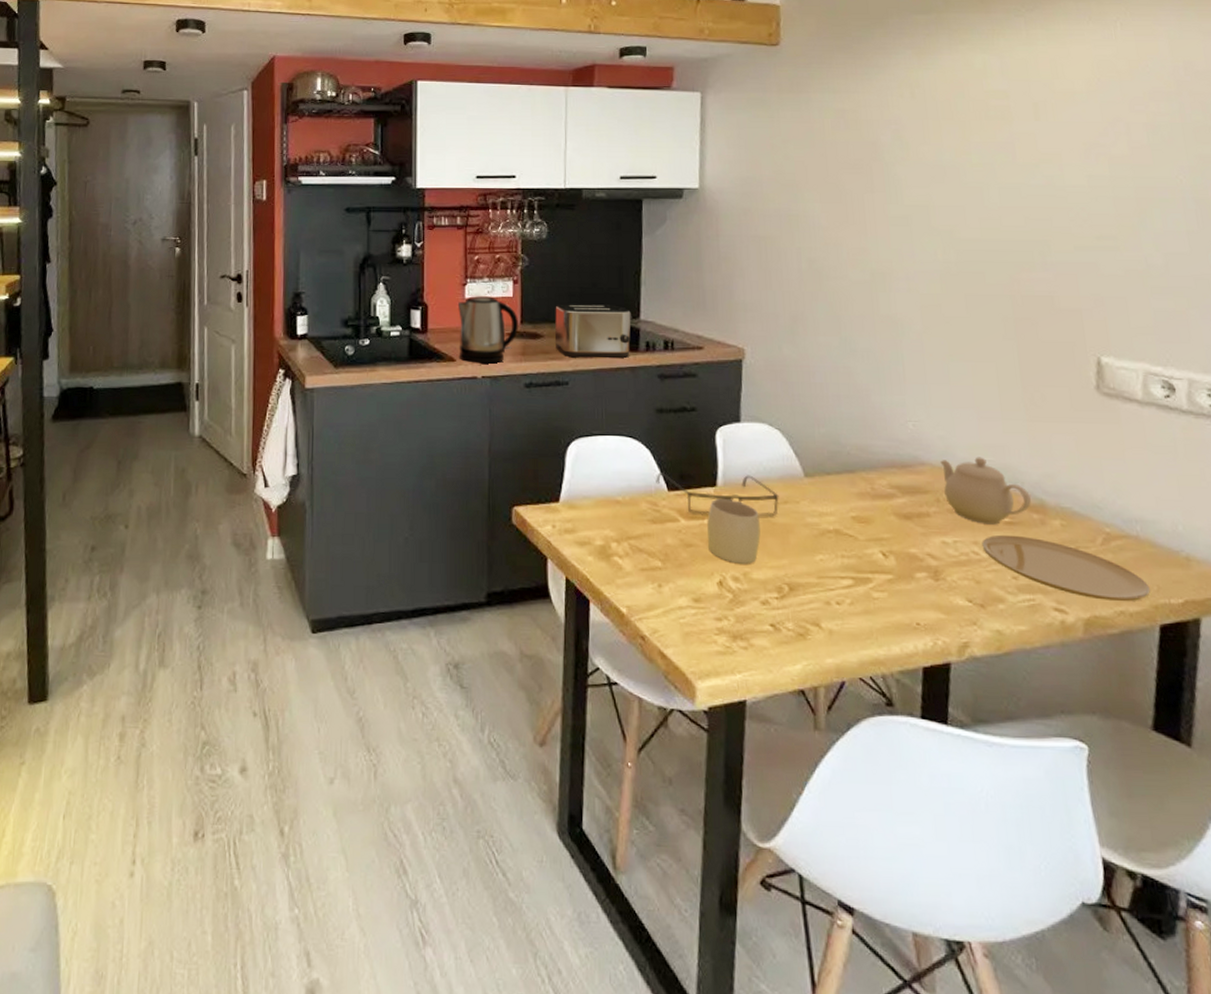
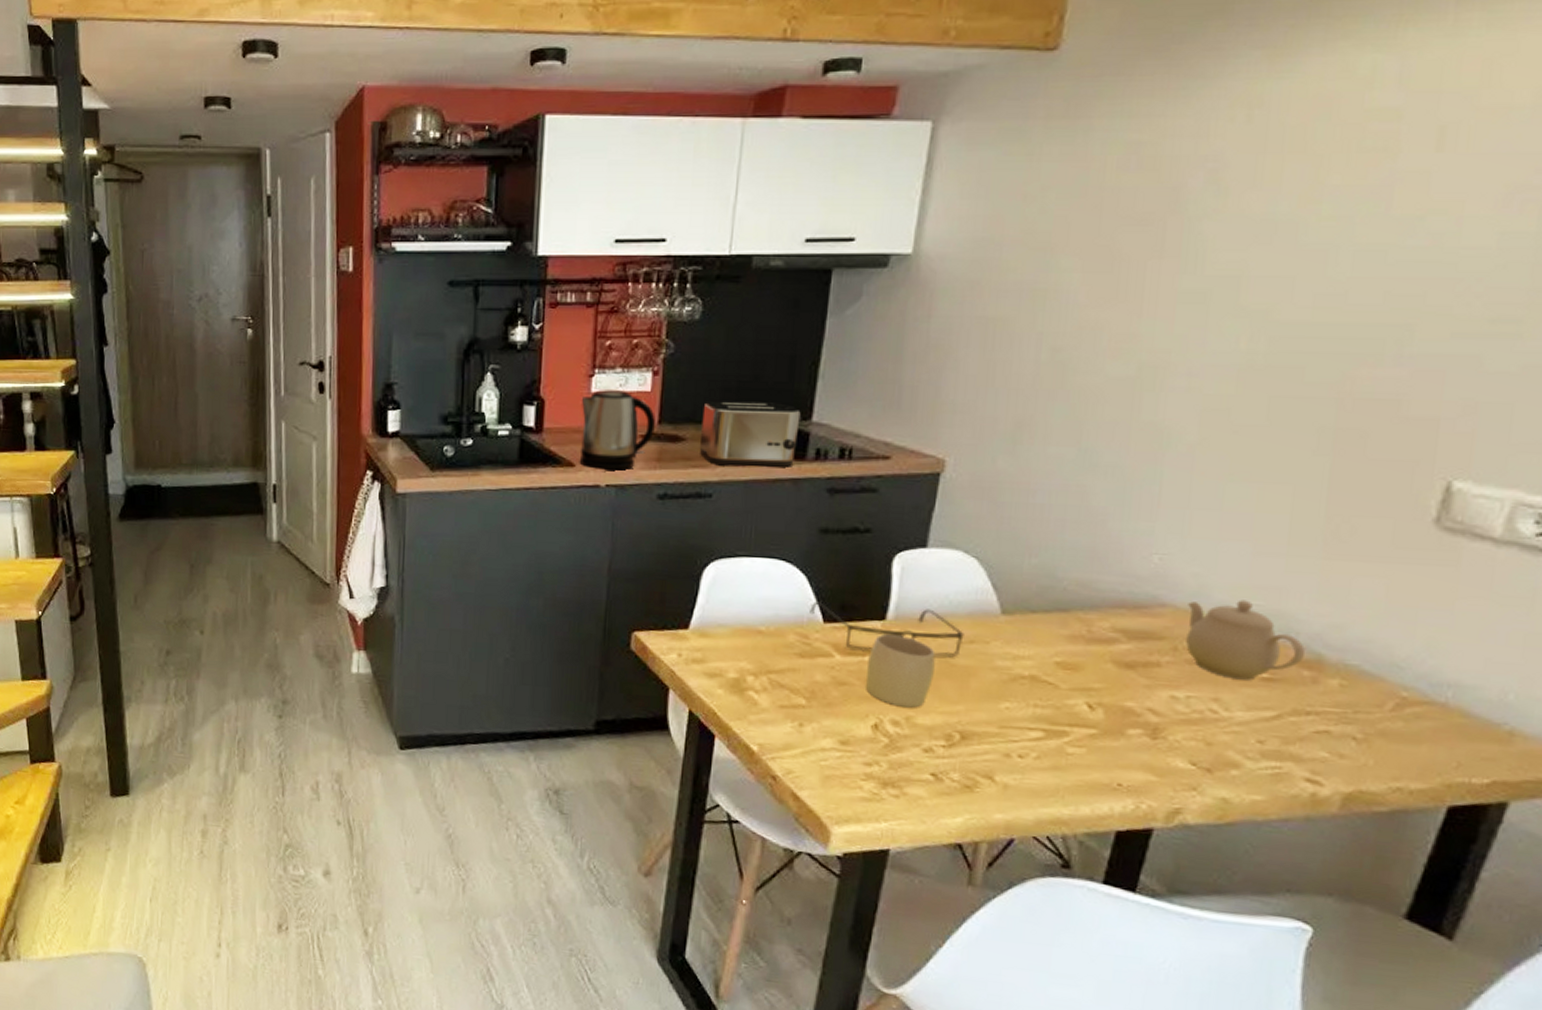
plate: present [982,534,1151,601] -> none [1224,692,1447,778]

